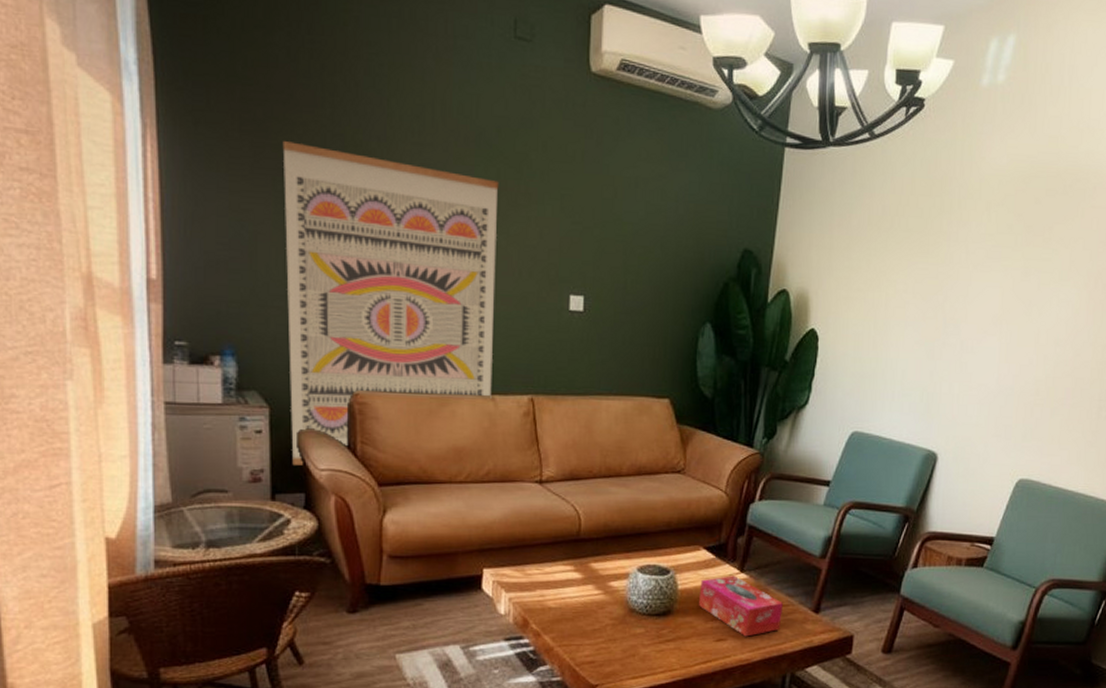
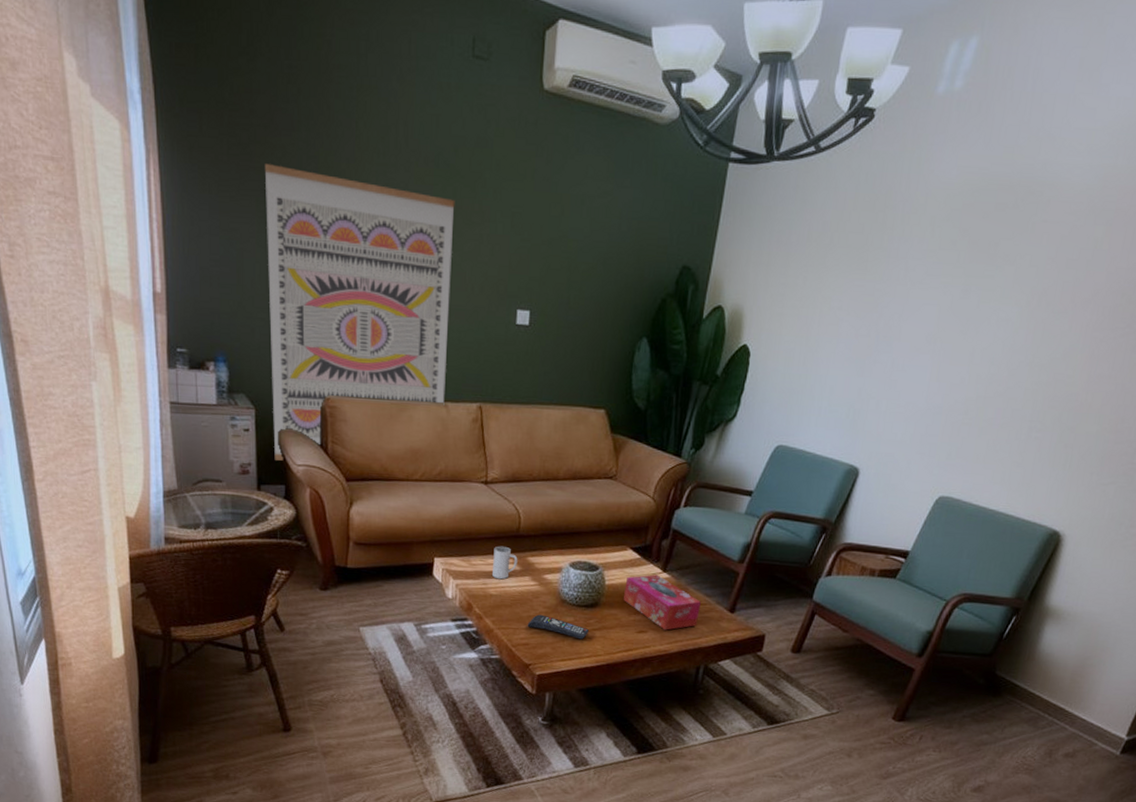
mug: none [551,552,579,590] -> present [492,546,518,580]
remote control: none [592,627,662,653] -> present [527,614,589,640]

